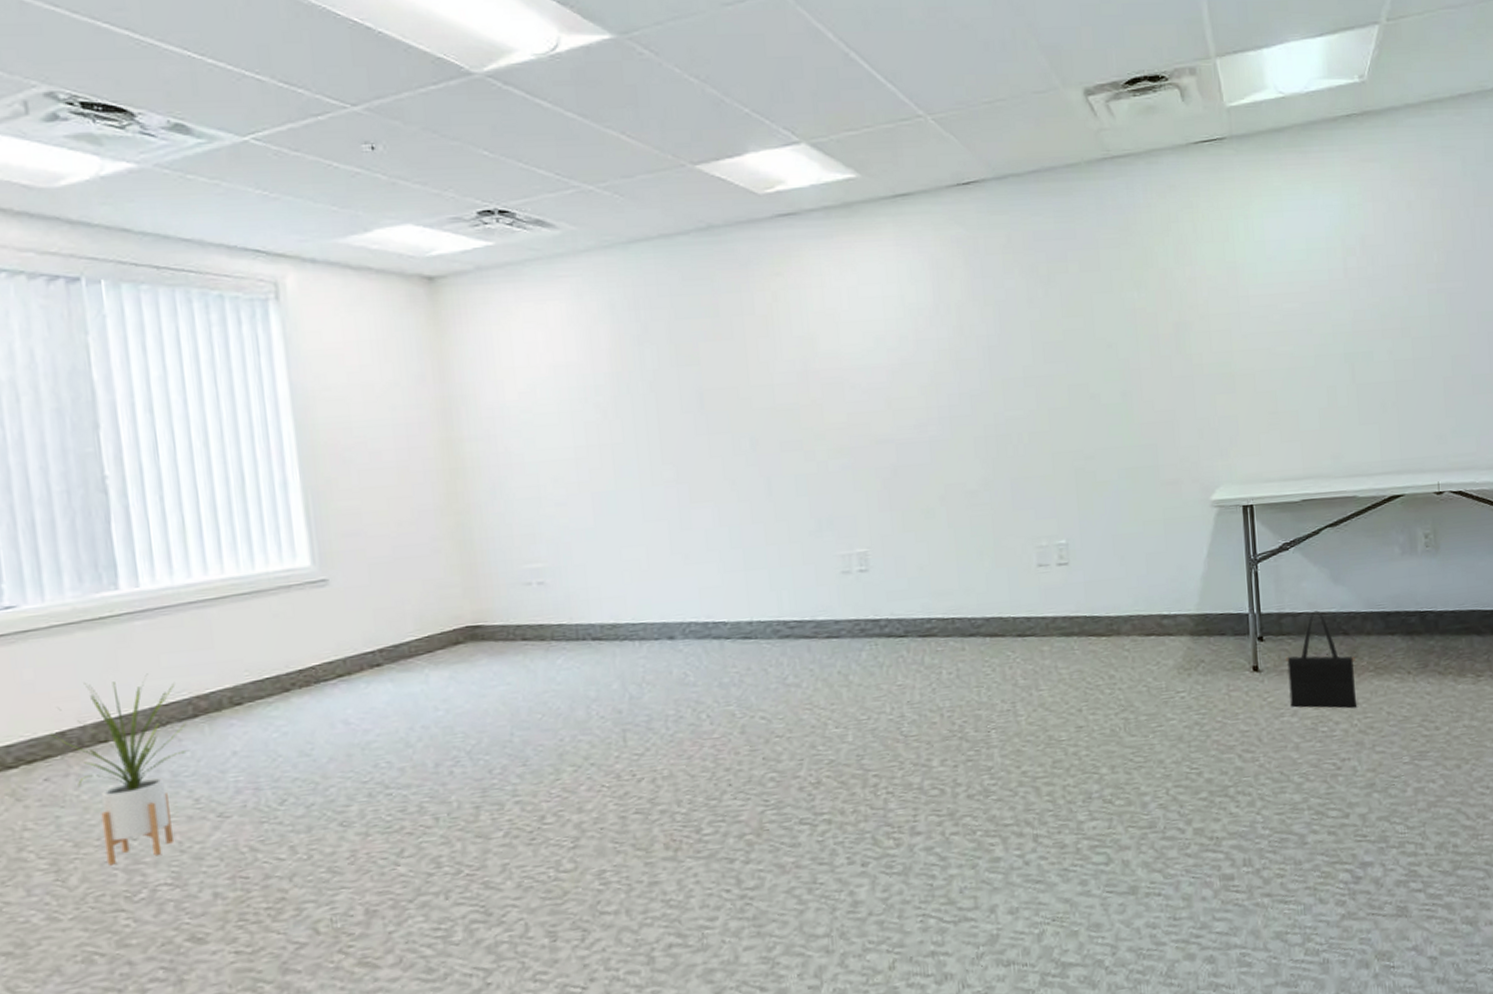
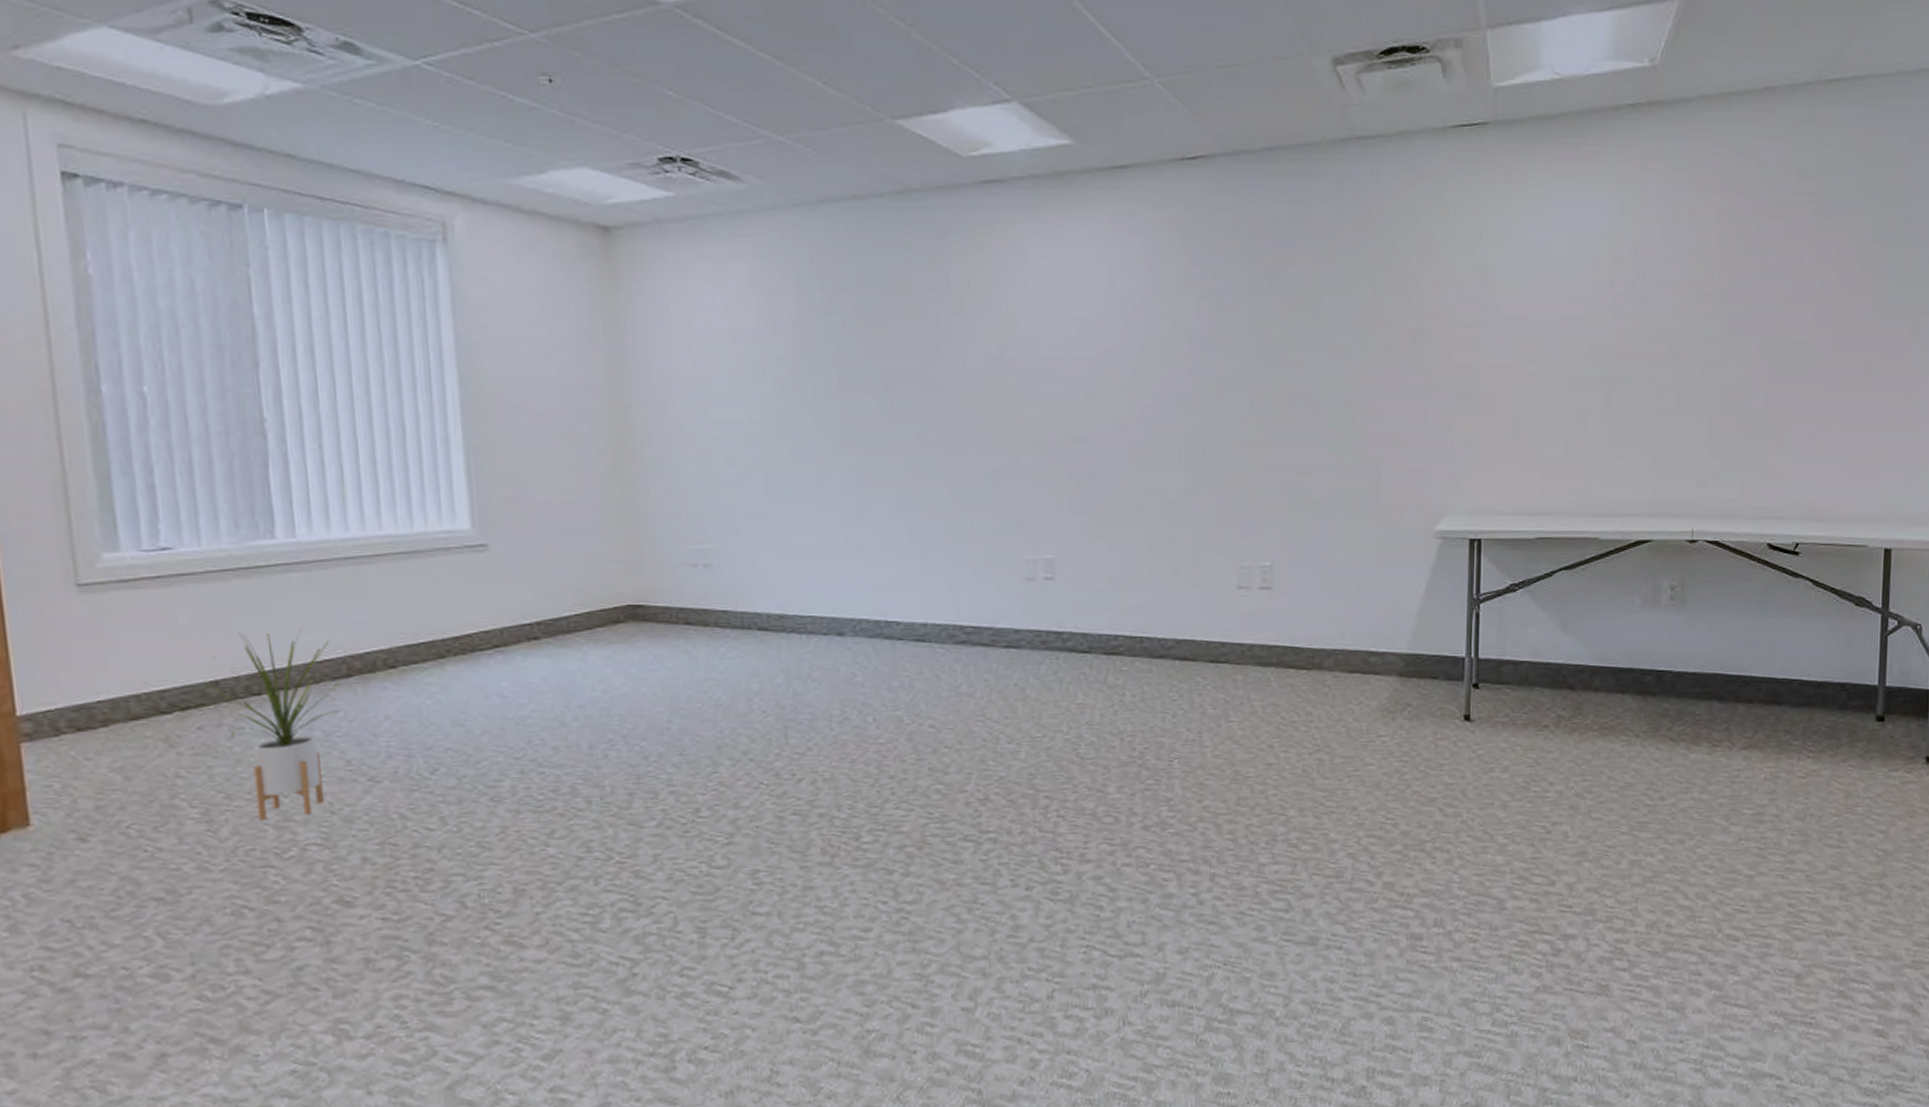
tote bag: present [1286,610,1356,708] -> none [1501,660,1579,769]

